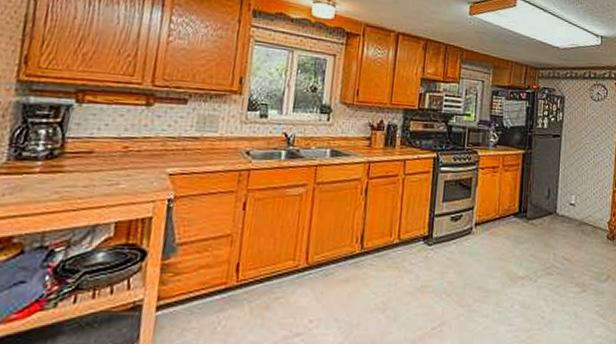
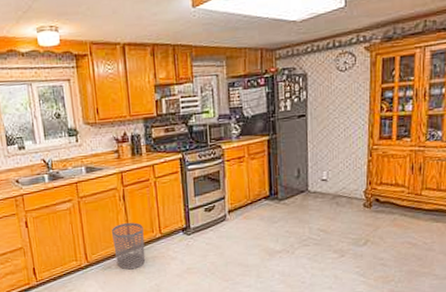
waste bin: none [341,221,381,280] -> present [111,222,146,270]

